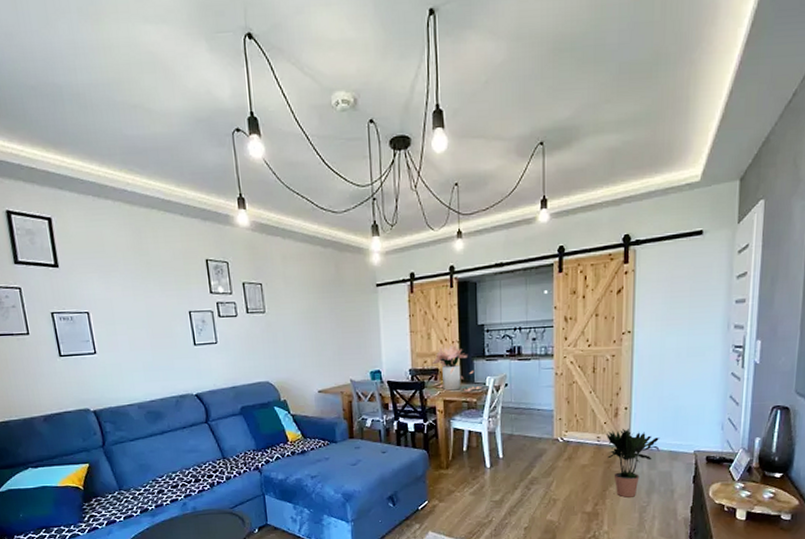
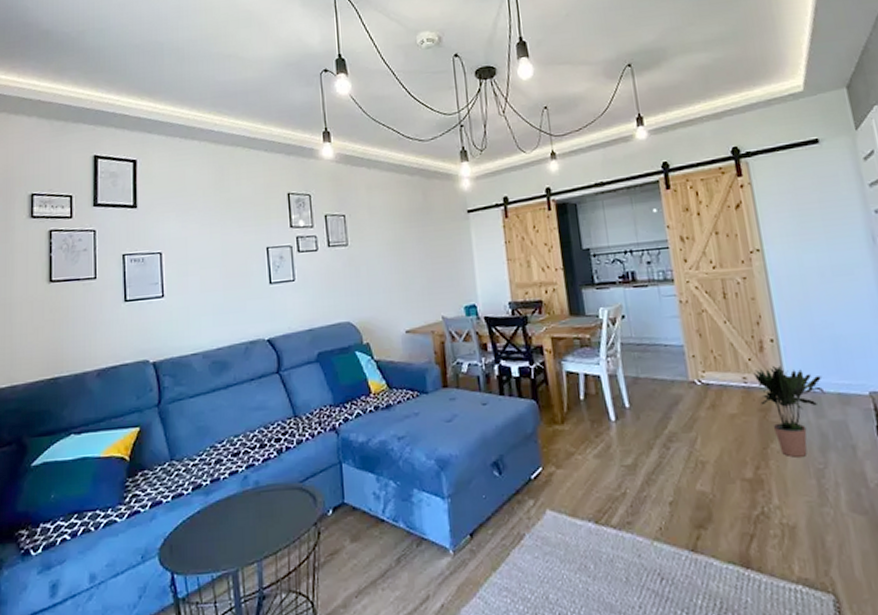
bouquet: present [431,345,483,392] -> none [534,273,596,327]

